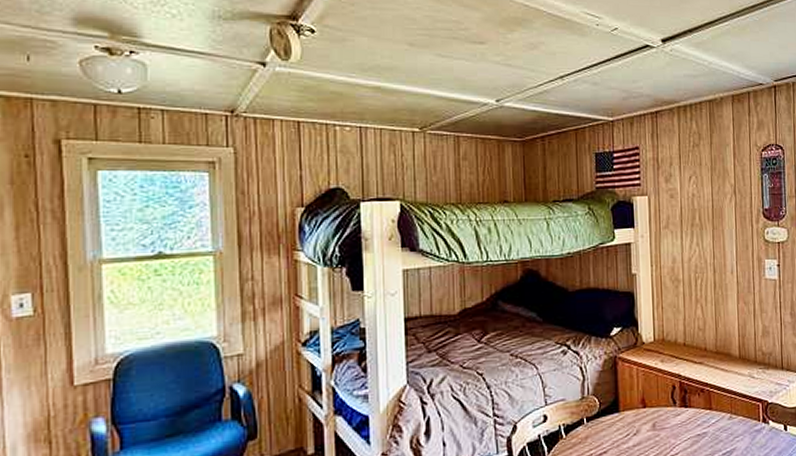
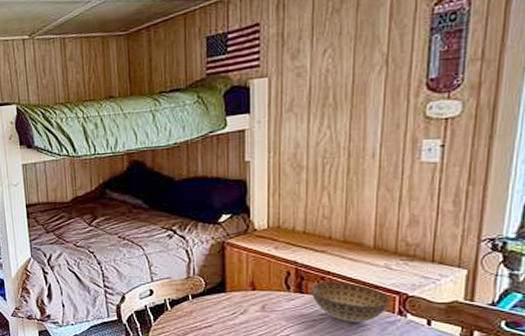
bowl: none [693,392,756,434] -> present [311,282,390,322]

